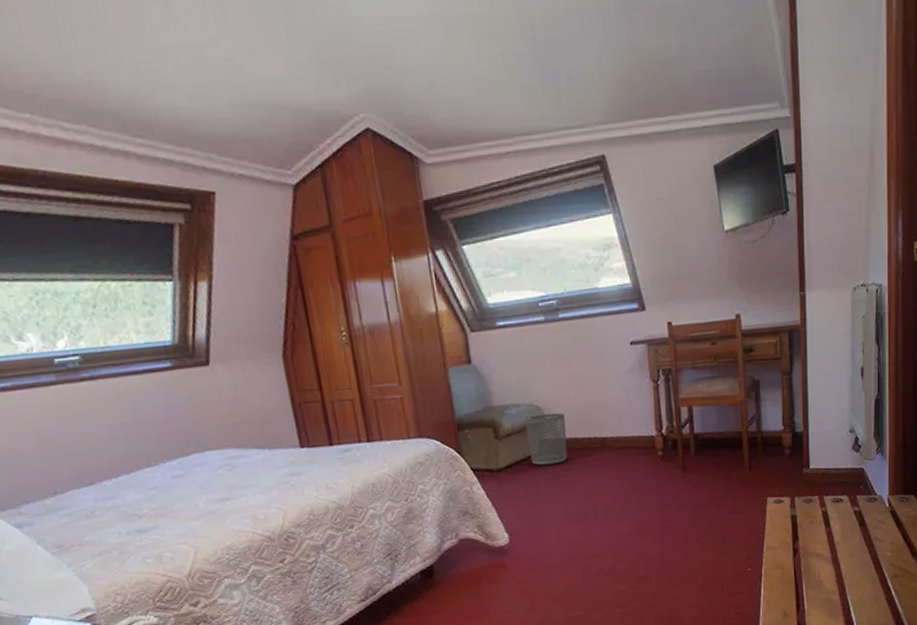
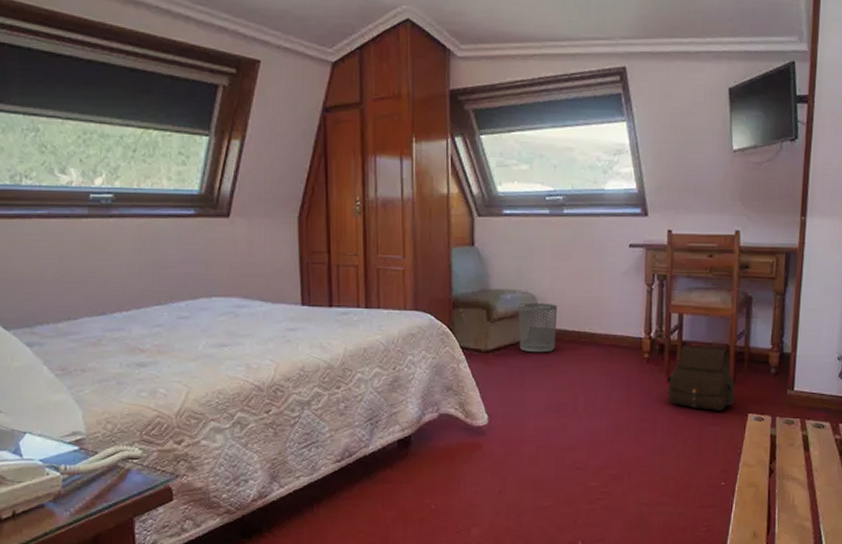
satchel: none [683,436,753,500] -> present [666,345,736,411]

